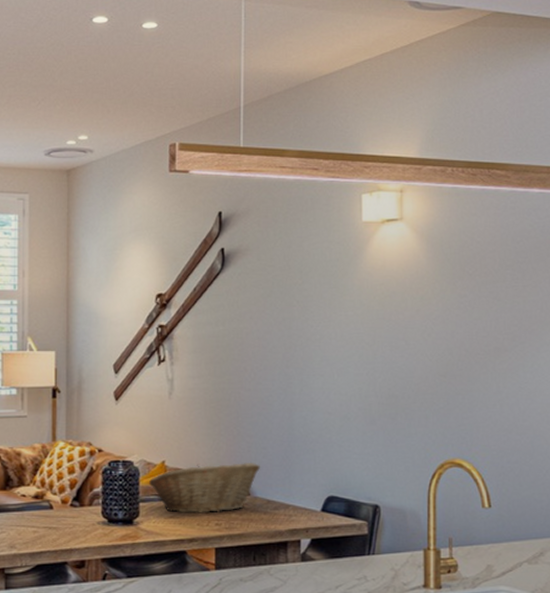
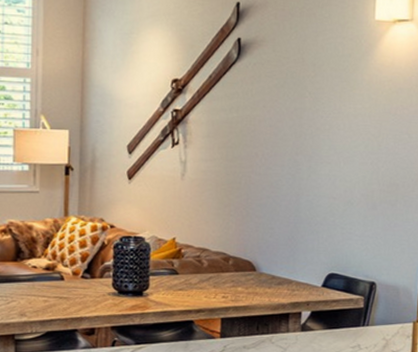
fruit basket: present [149,462,260,513] -> none [160,241,267,287]

